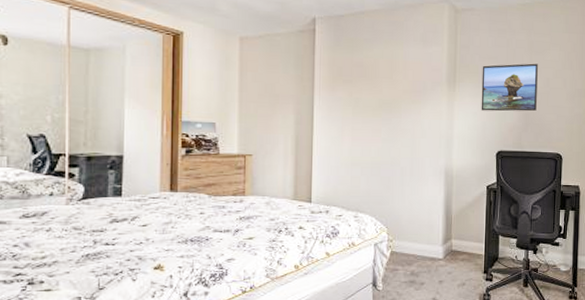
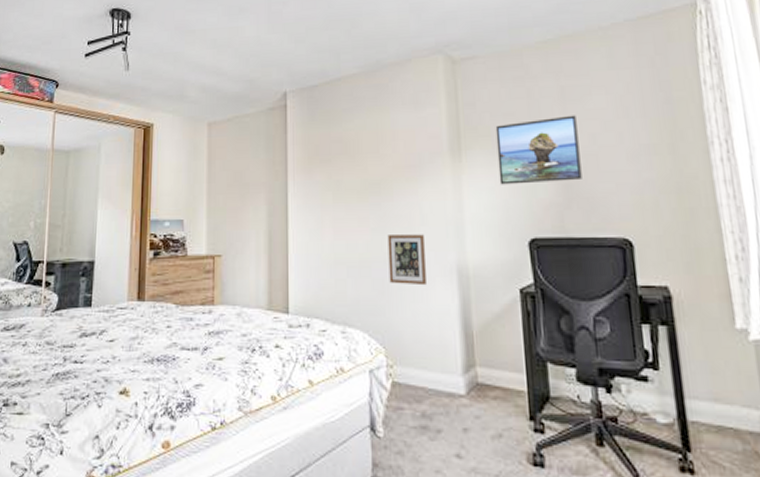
picture frame: none [394,144,423,183] -> present [387,234,426,286]

